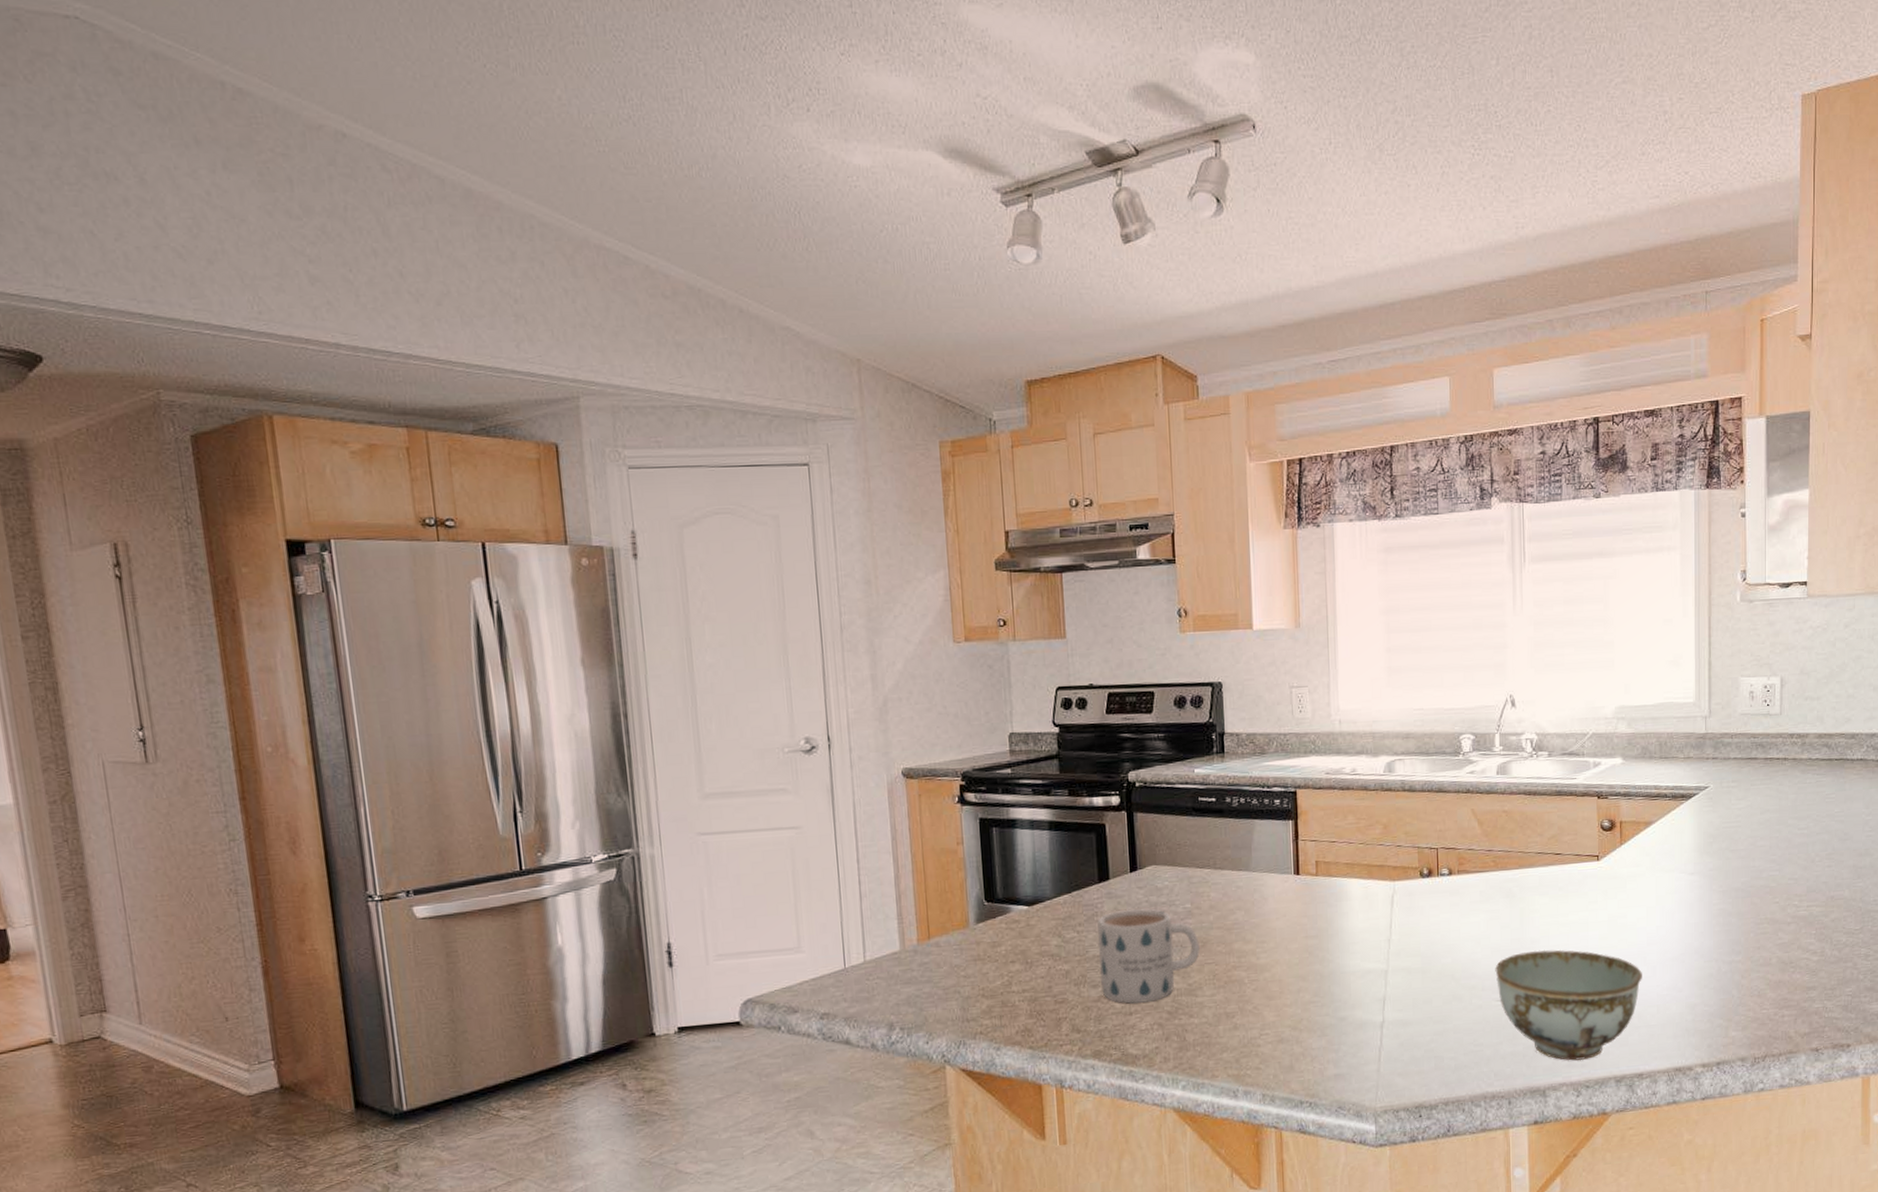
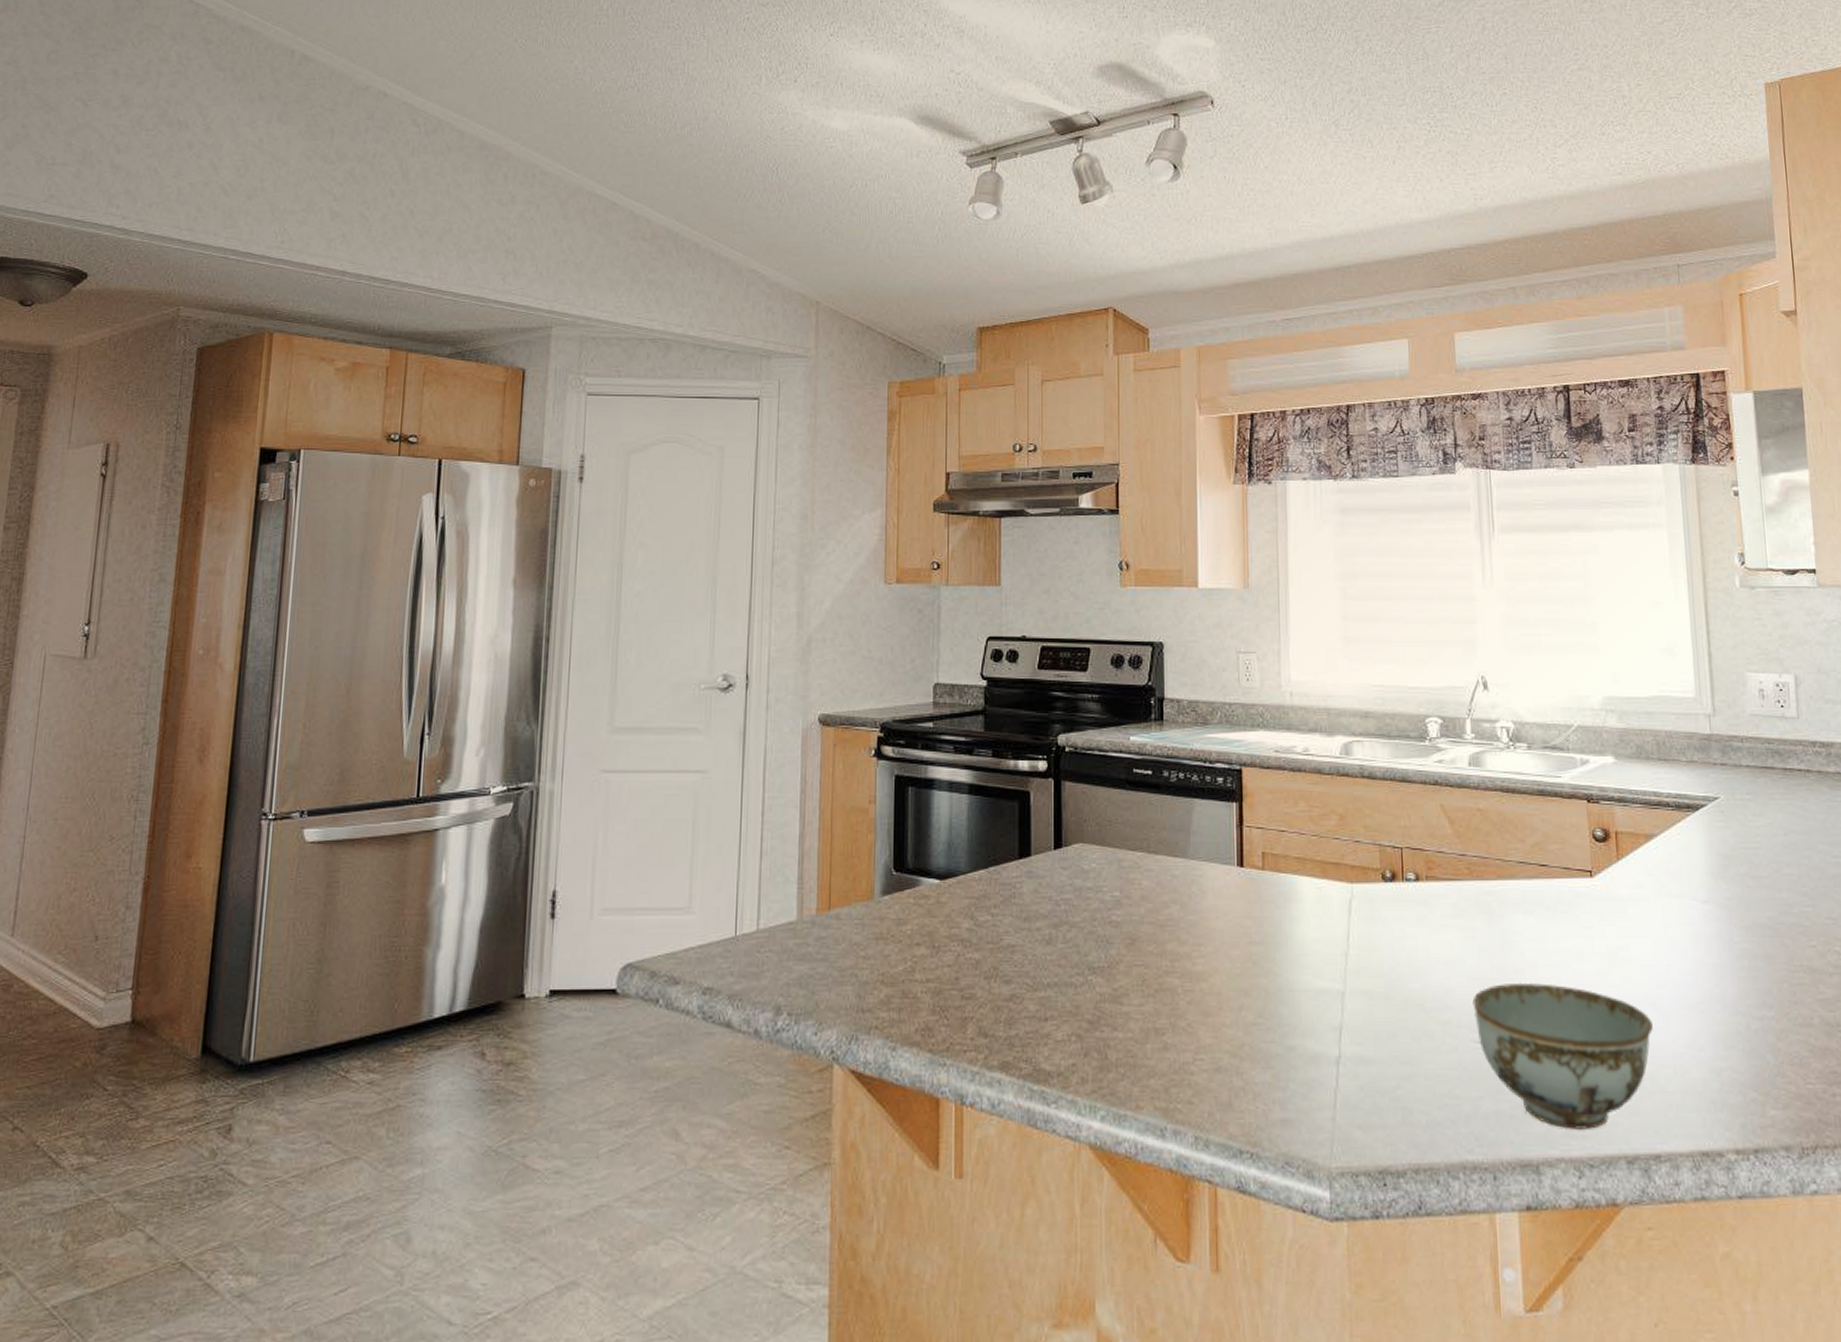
mug: present [1097,909,1200,1004] -> none [1013,894,1128,1007]

